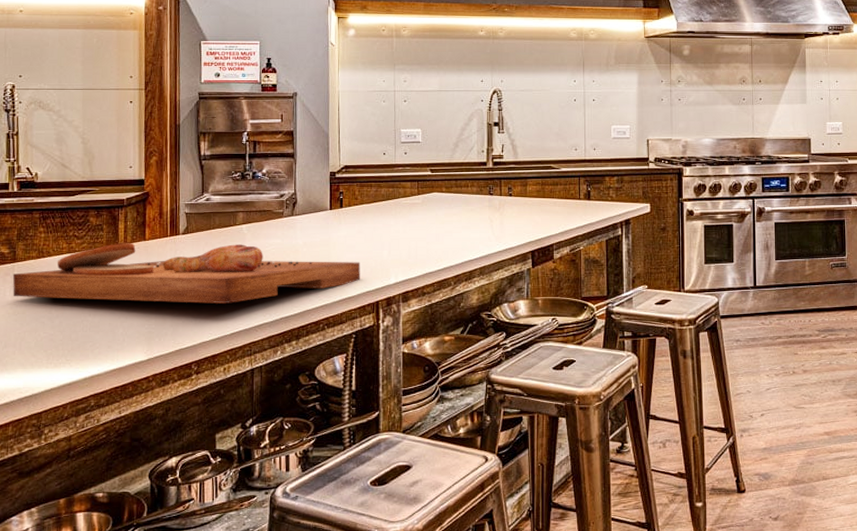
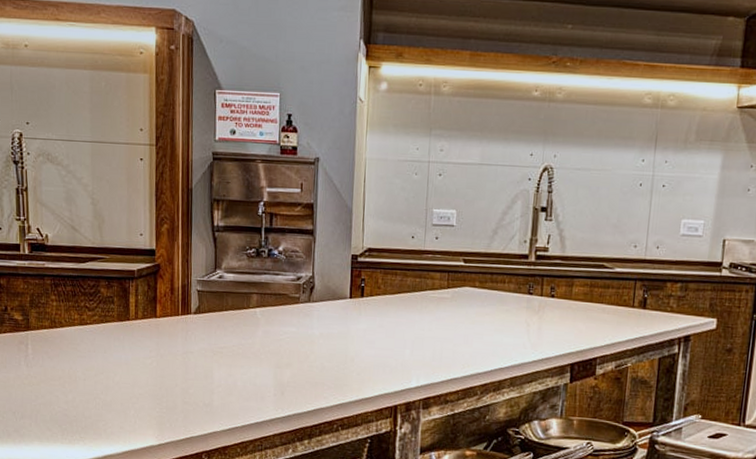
cutting board: present [12,242,360,303] -> none [26,317,380,394]

